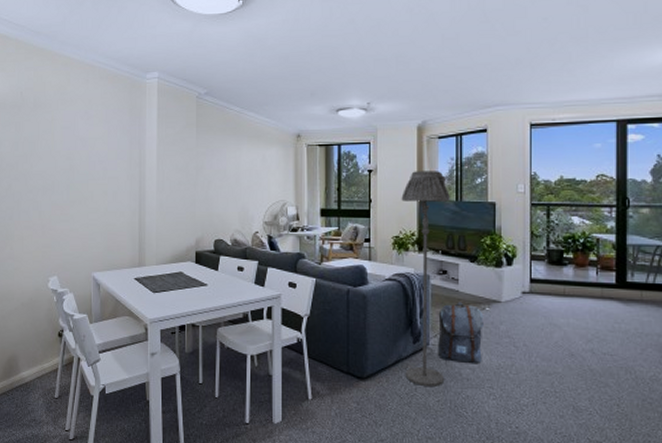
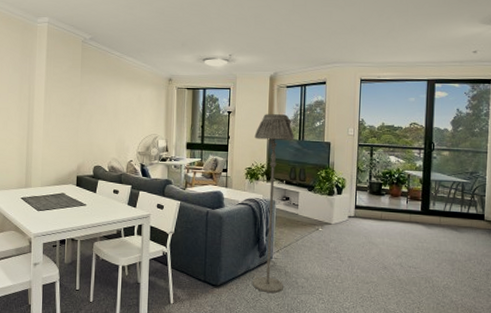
backpack: present [438,302,483,365] -> none [279,223,317,275]

